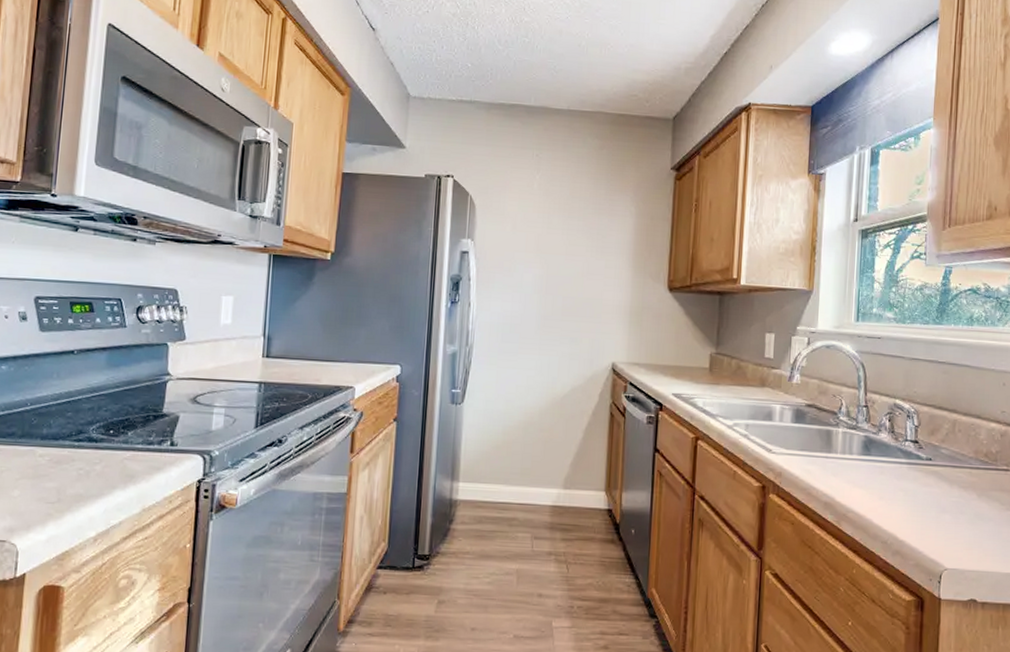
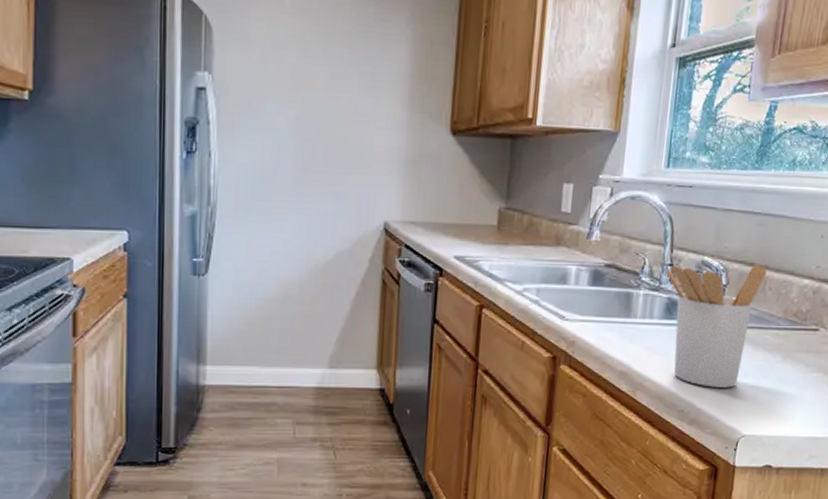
utensil holder: none [862,407,955,522] -> present [666,264,767,388]

